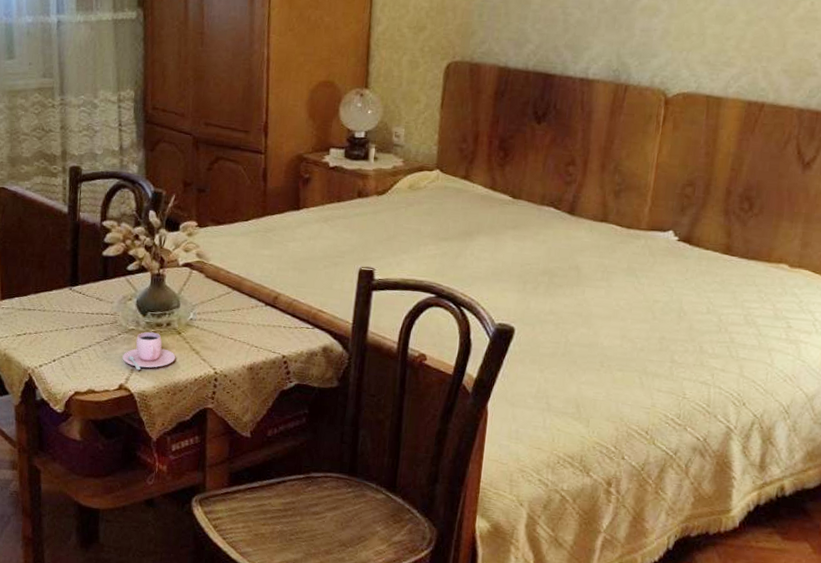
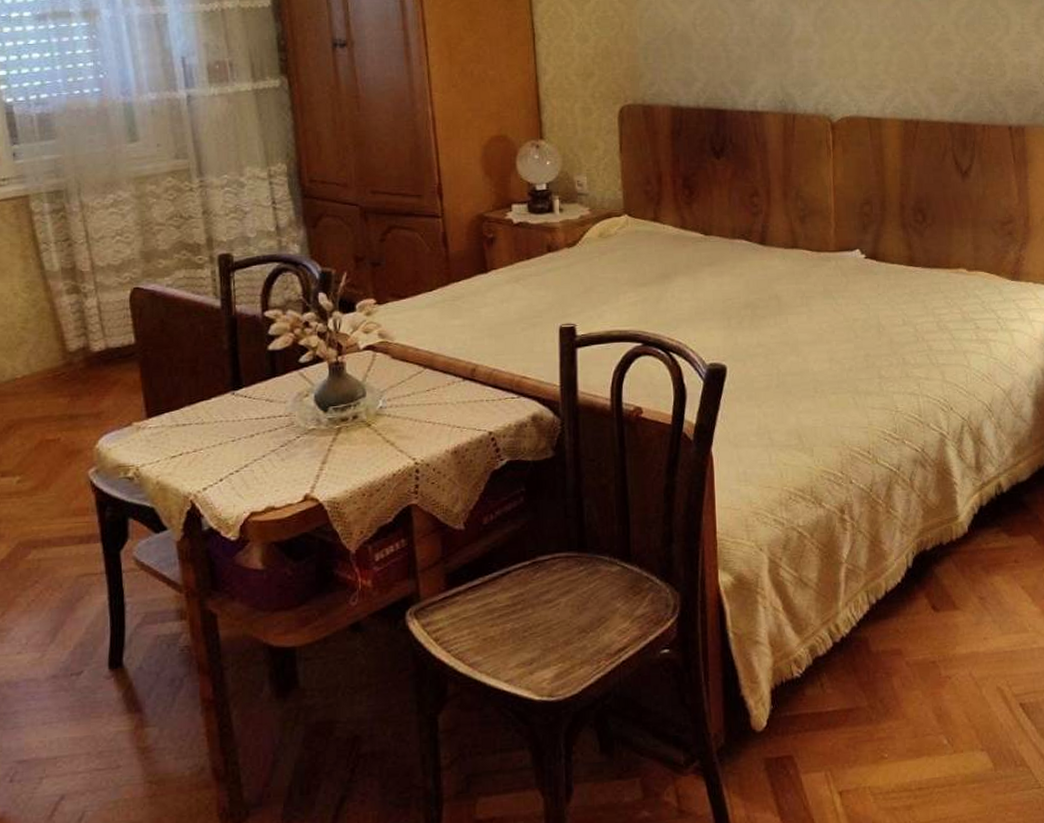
teacup: present [122,331,176,371] -> none [304,428,368,475]

